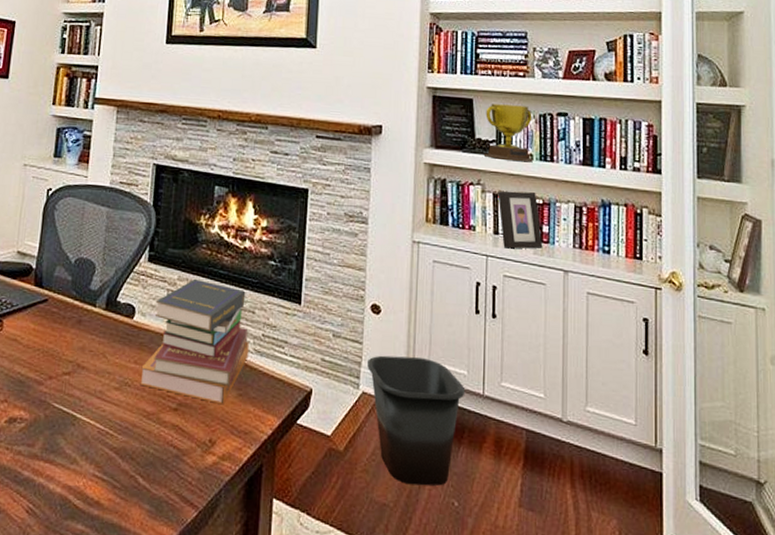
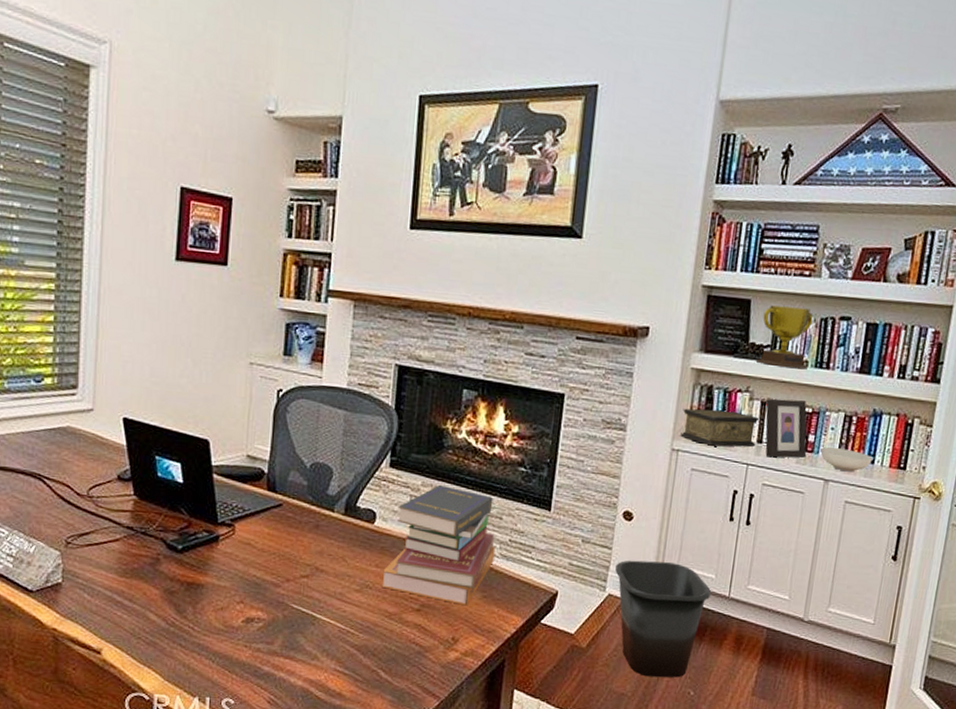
decorative box: none [420,201,492,239] -> present [680,408,758,447]
bowl: none [556,238,609,263] -> present [820,447,874,472]

